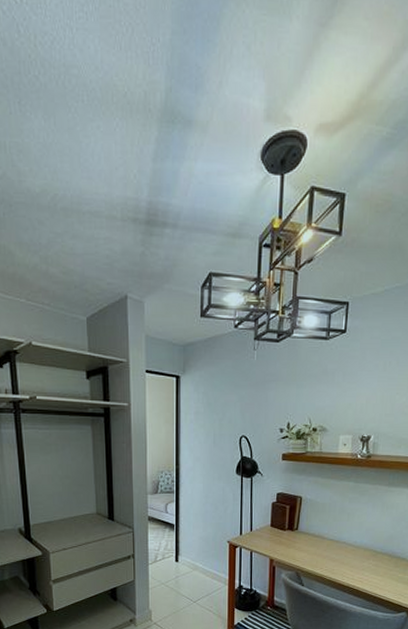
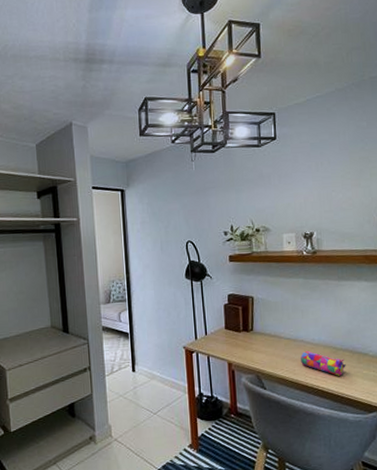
pencil case: none [340,552,383,577] -> present [301,350,346,376]

